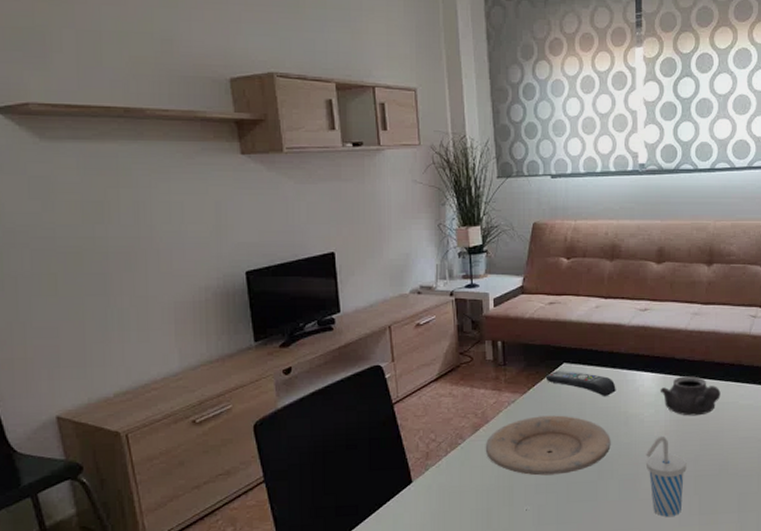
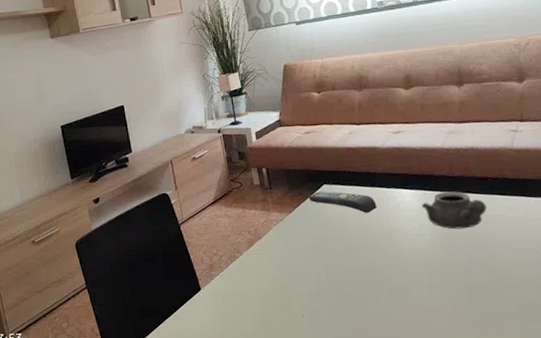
plate: present [485,415,611,476] -> none [260,231,378,285]
cup: present [645,435,687,517] -> none [413,248,458,325]

